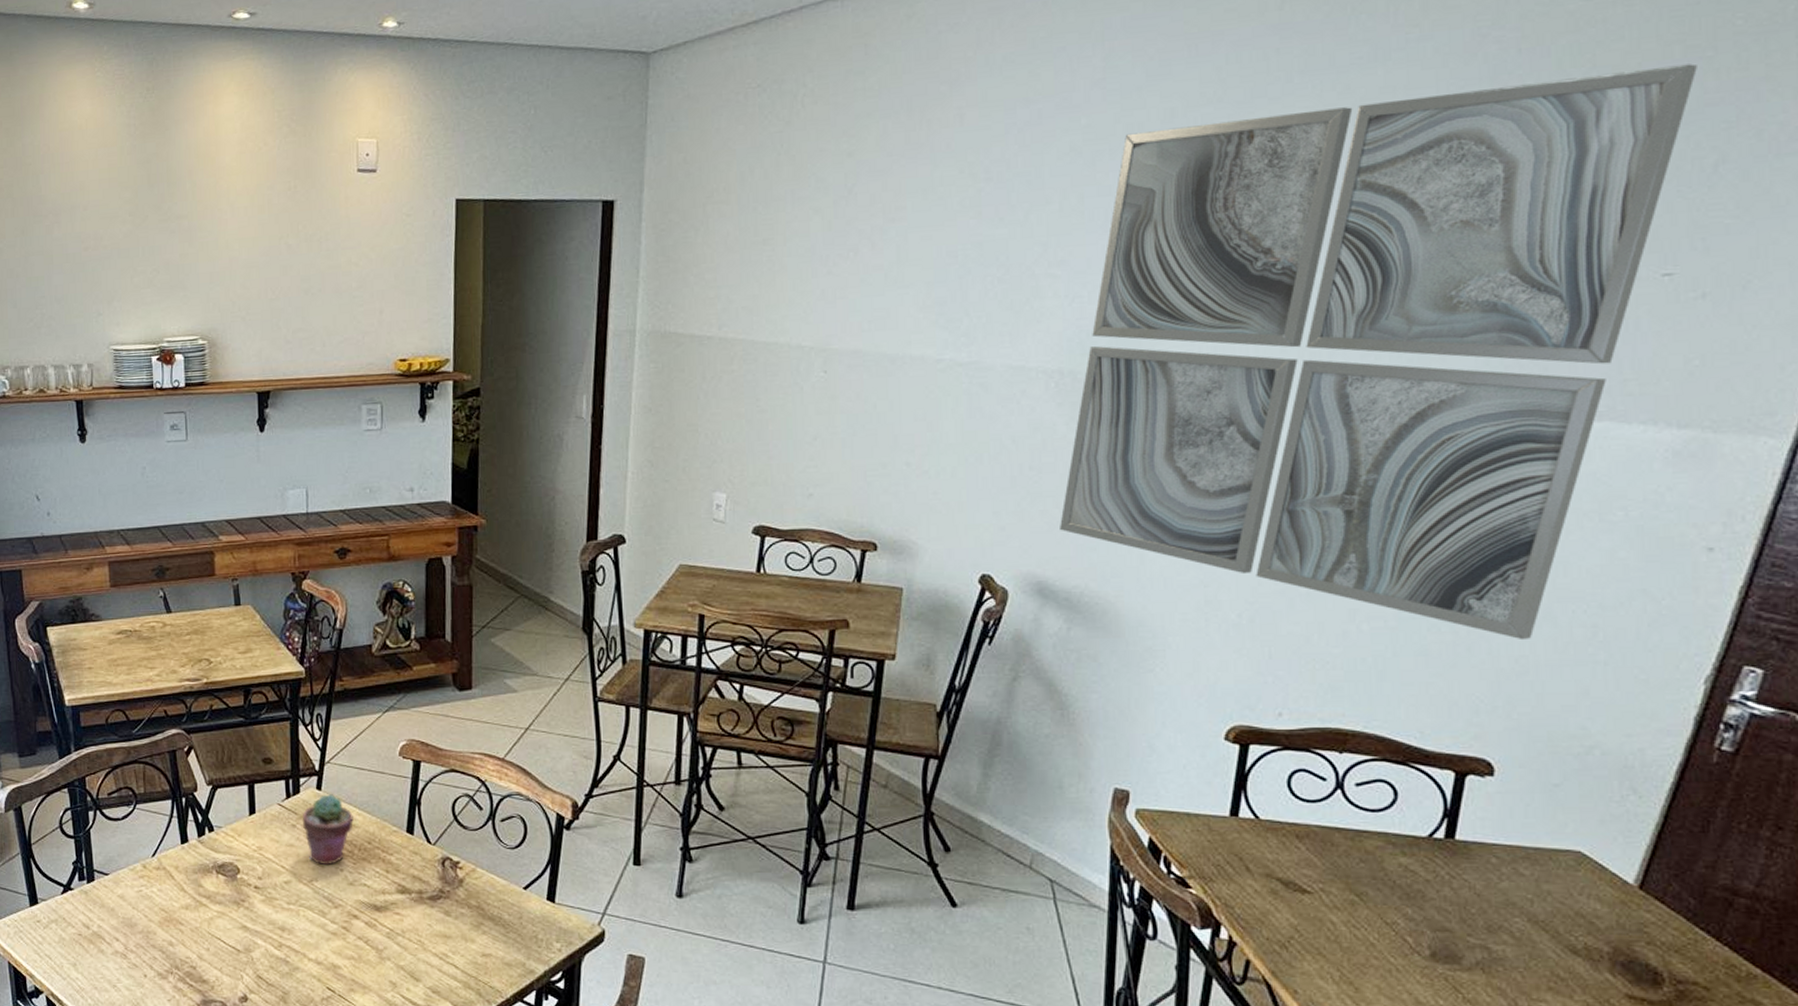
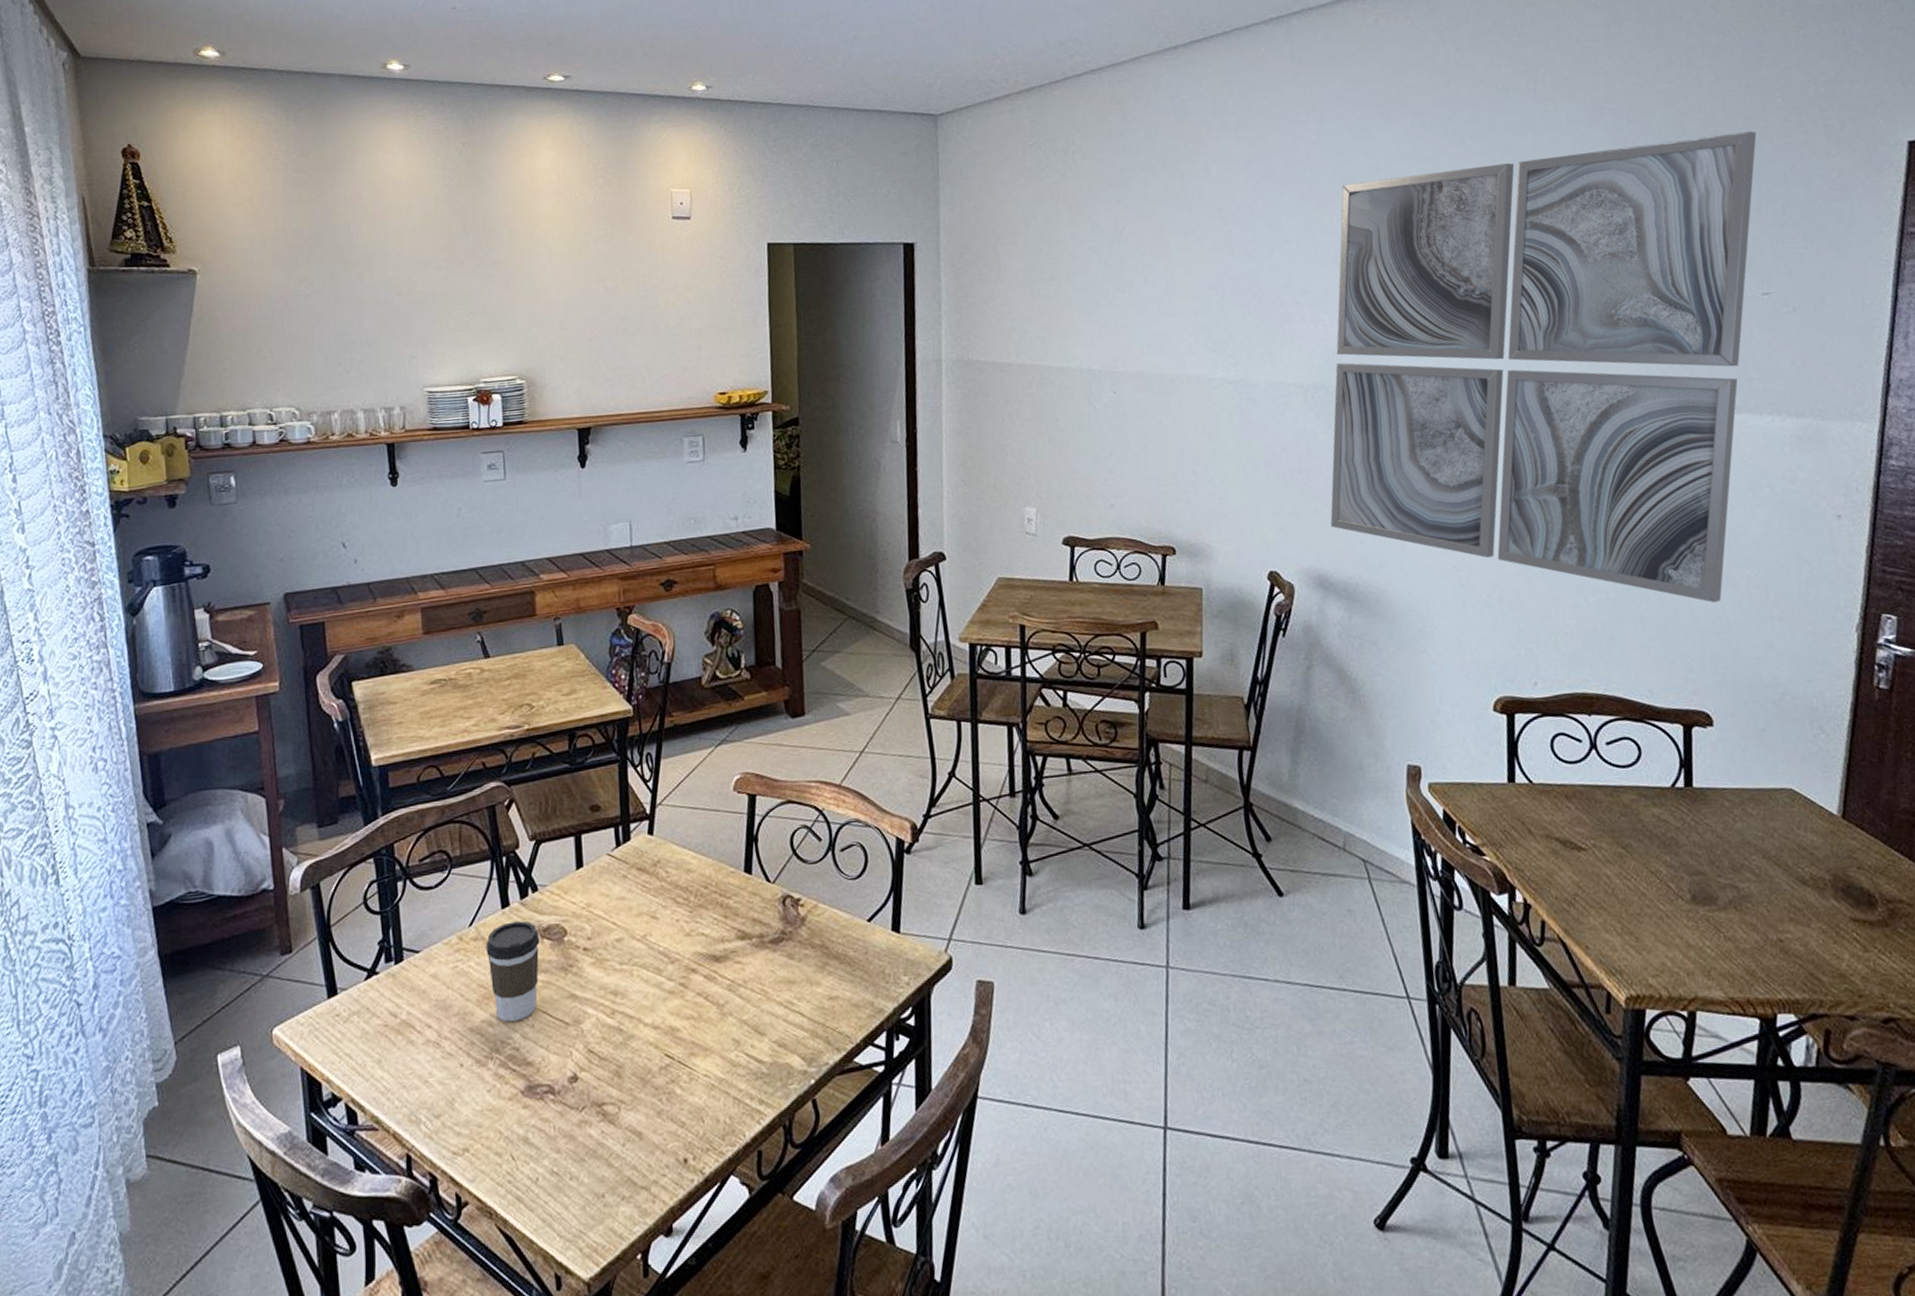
coffee cup: none [167,856,215,943] -> present [486,920,540,1022]
potted succulent: present [302,794,353,865] -> none [633,838,688,917]

